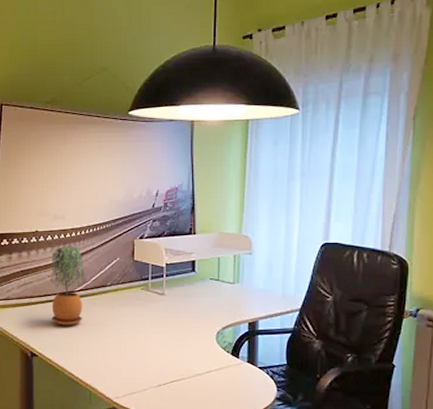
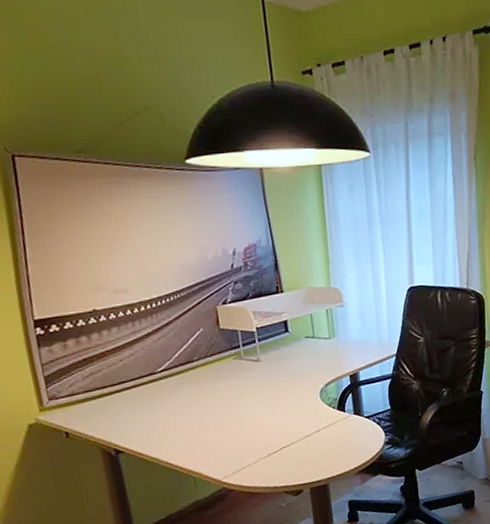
potted plant: present [50,245,87,326] -> none [119,321,172,414]

